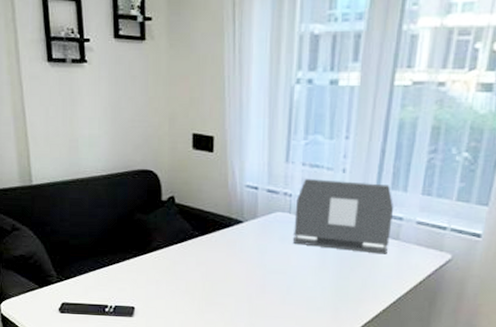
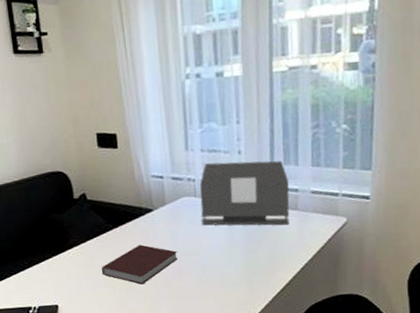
notebook: none [182,256,264,297] -> present [101,244,178,285]

